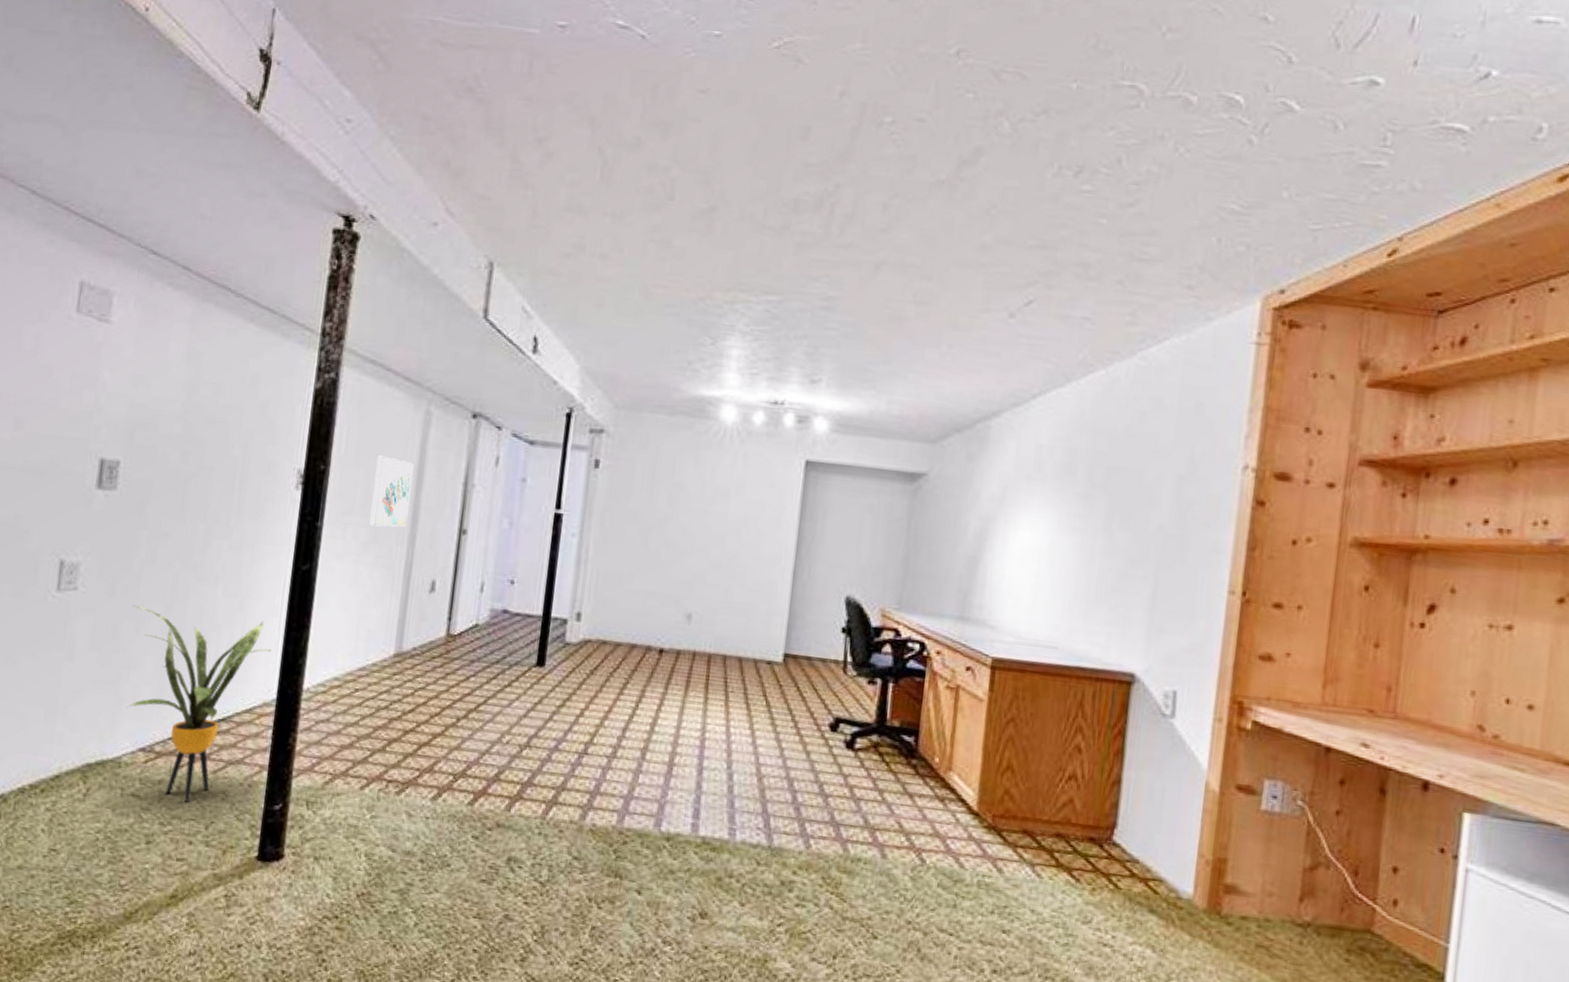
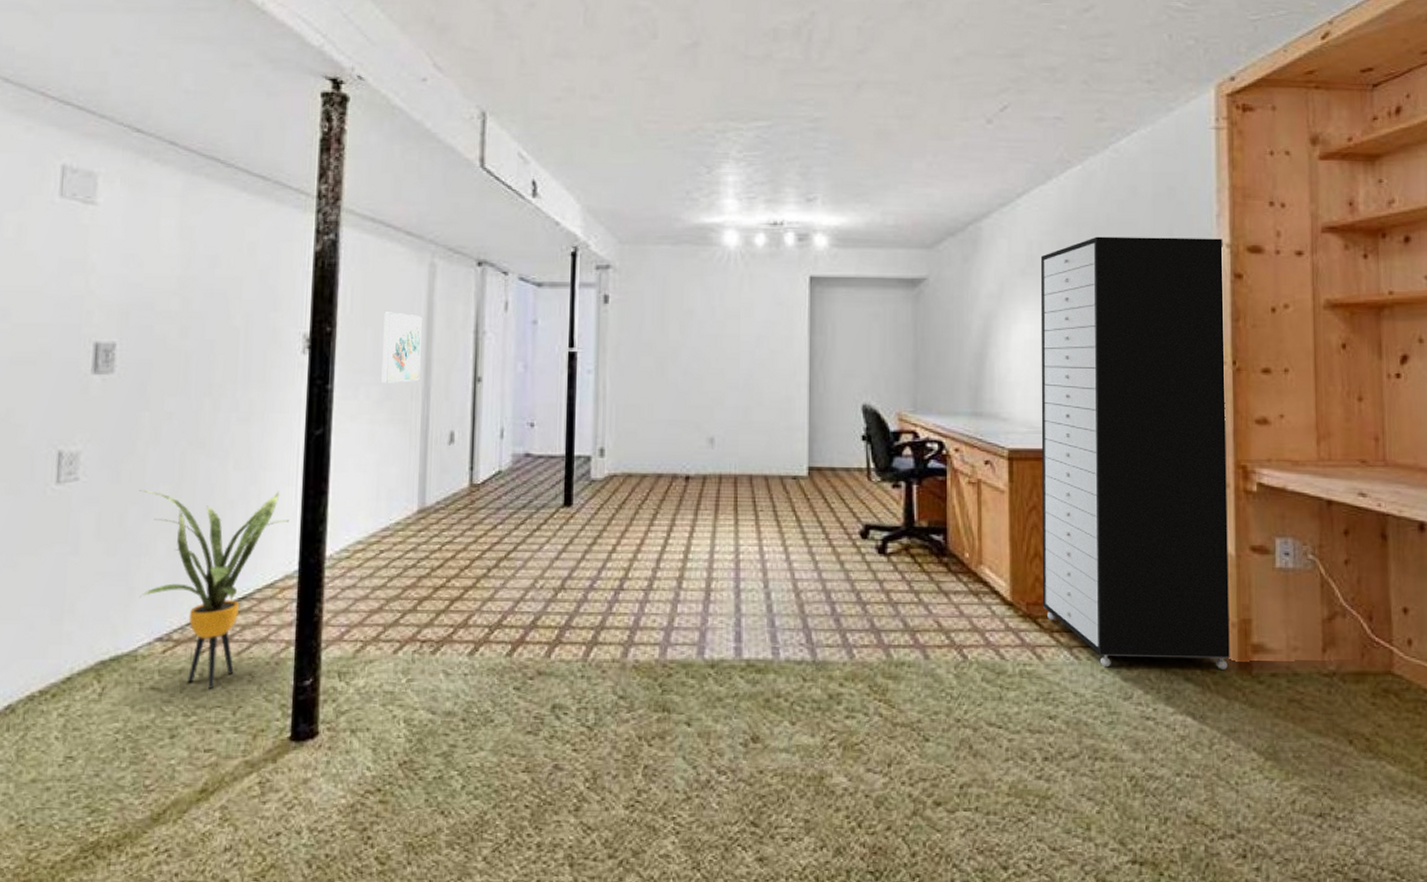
storage cabinet: none [1009,447,1249,906] -> present [1040,236,1230,670]

